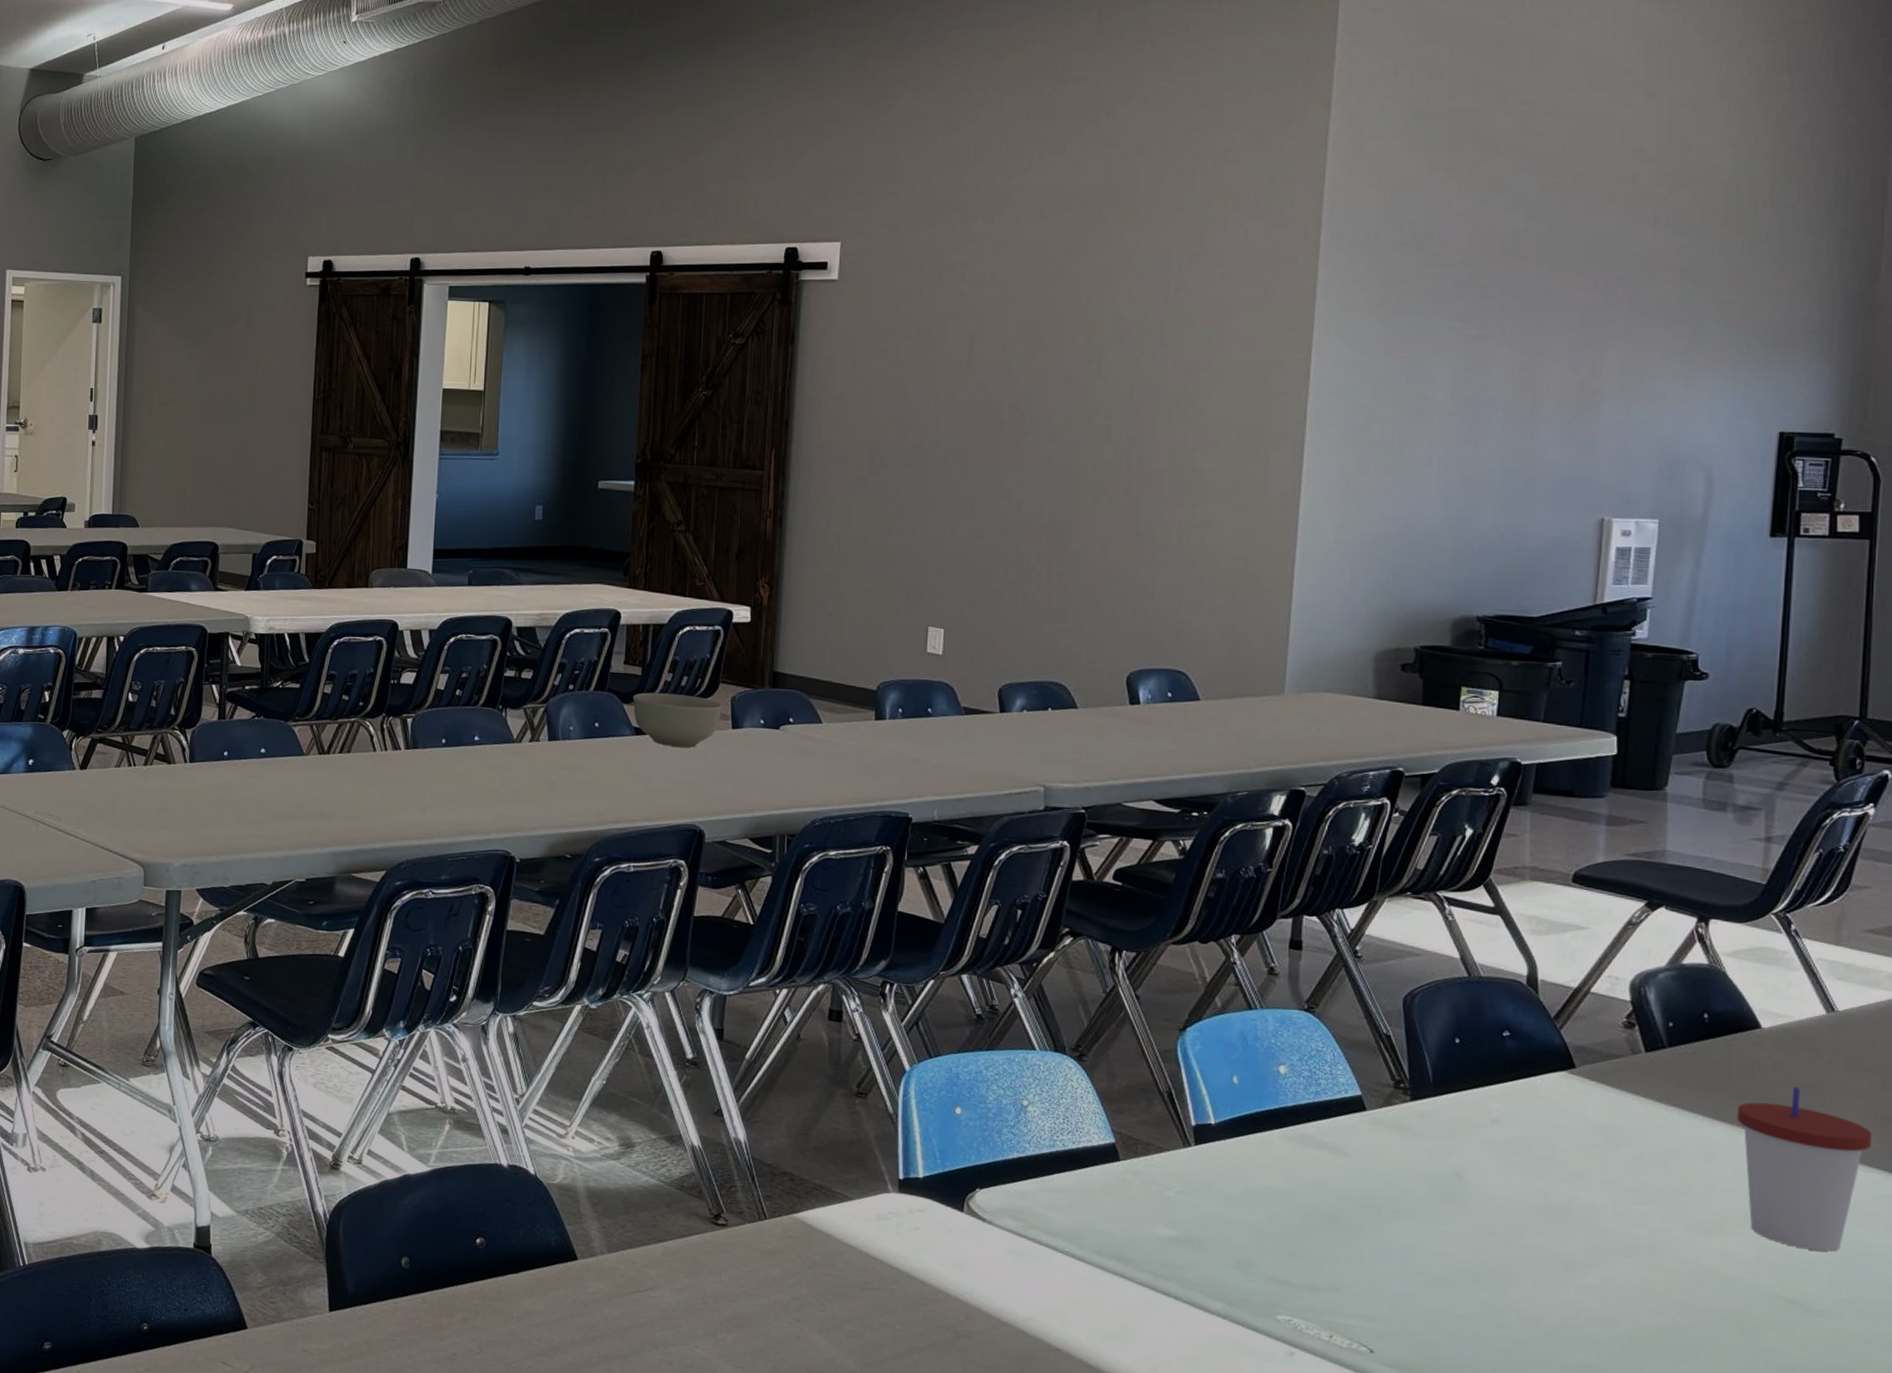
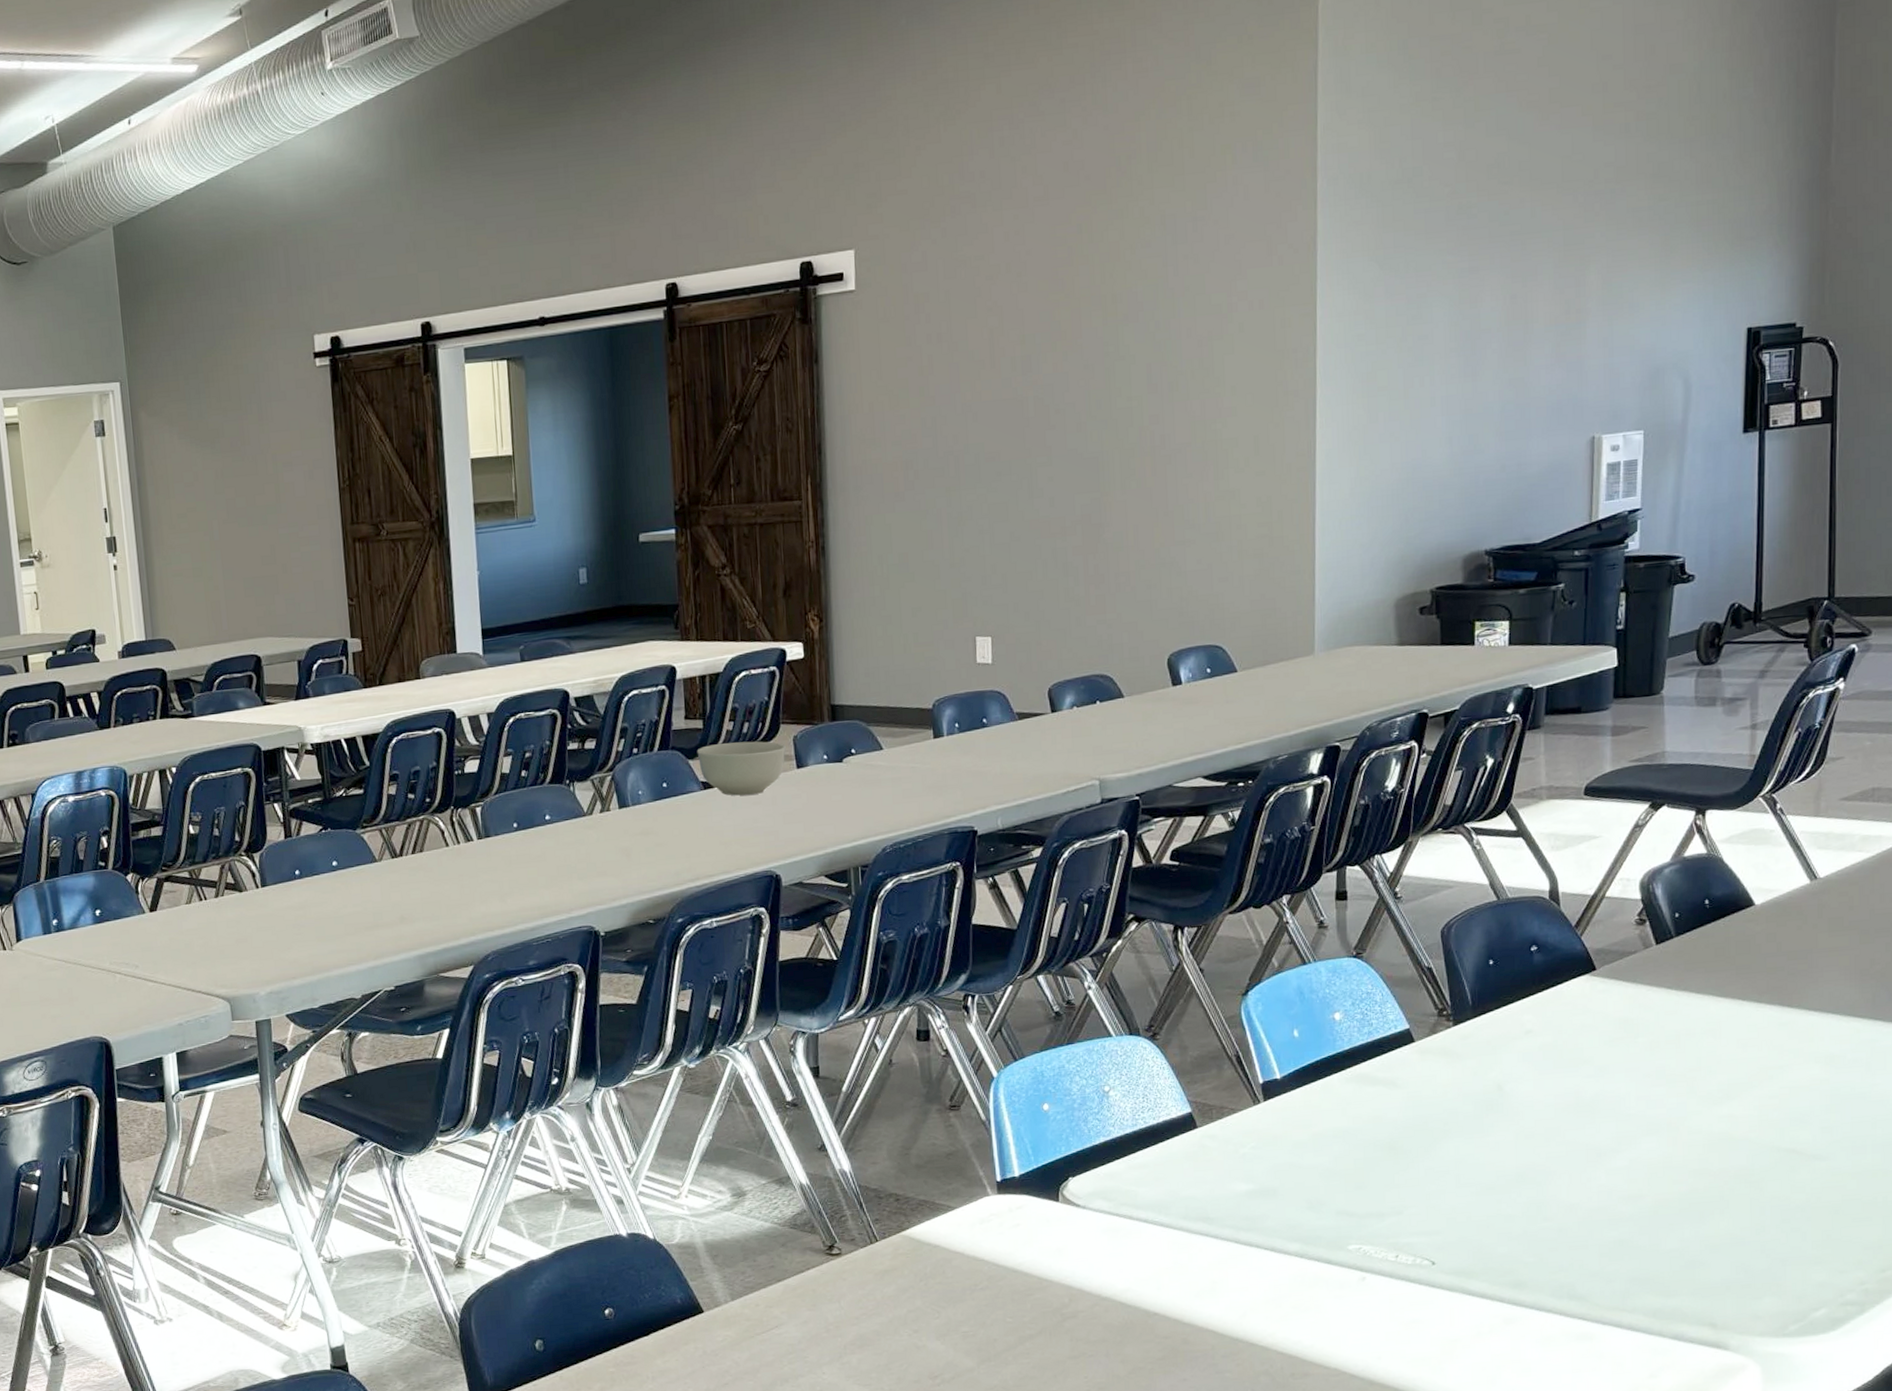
cup: present [1736,1086,1873,1252] -> none [1737,953,1853,1102]

